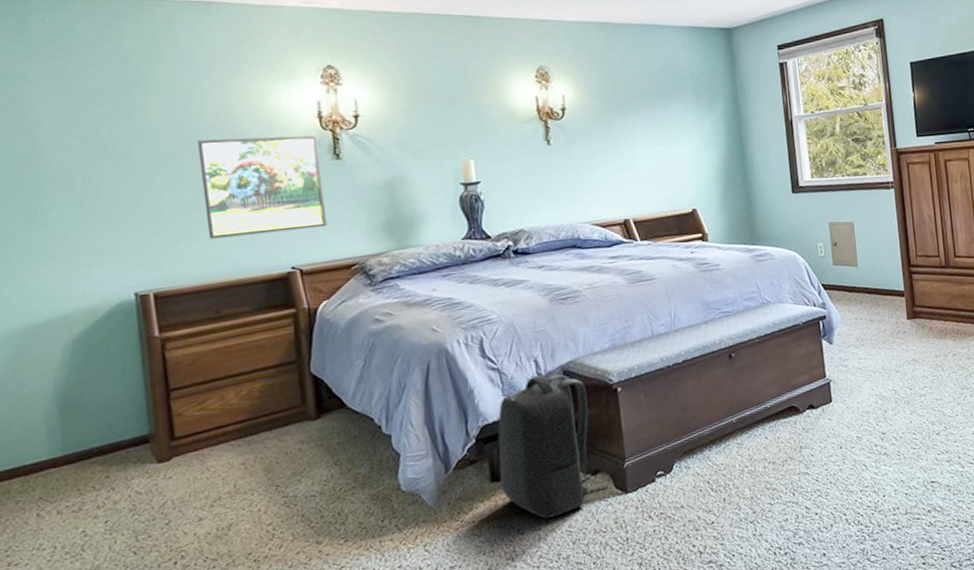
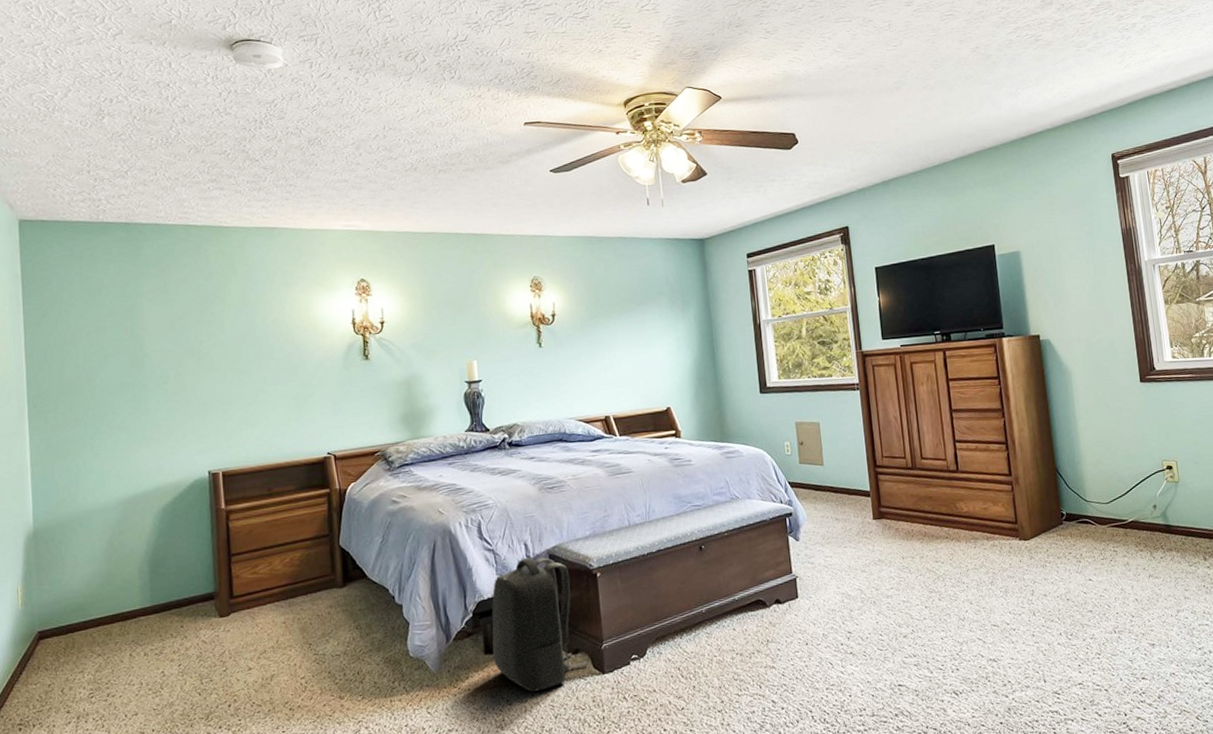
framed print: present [197,135,327,239] -> none [259,339,357,427]

